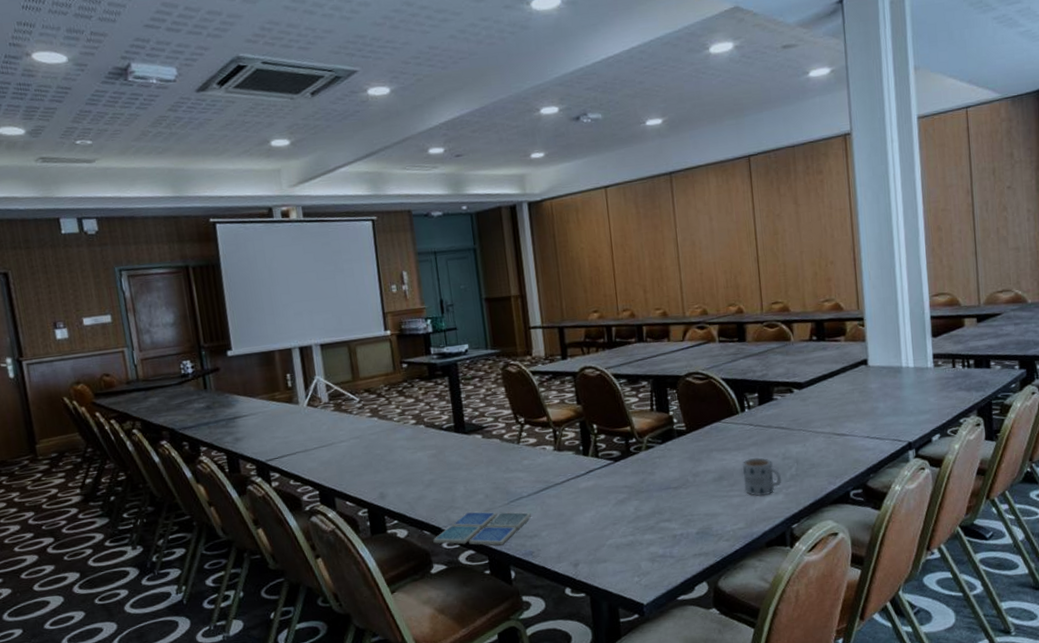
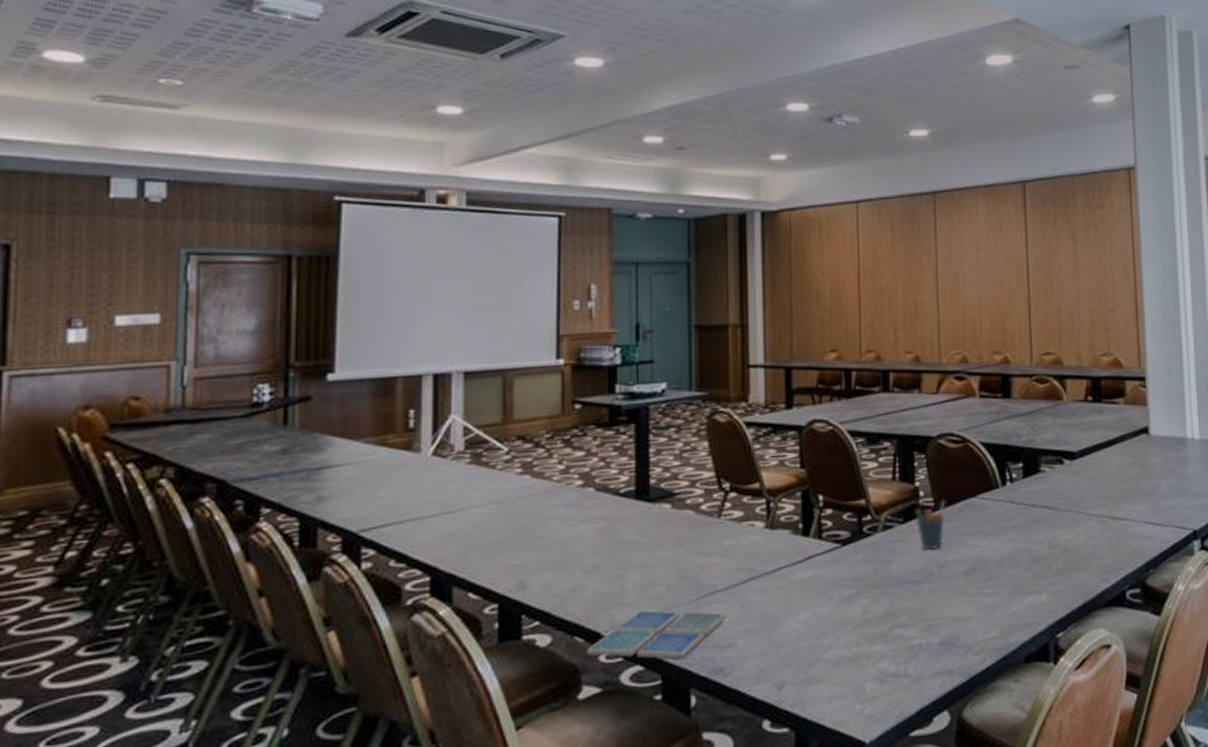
pen holder: none [671,425,695,464] -> present [915,500,945,550]
mug: present [742,457,782,496] -> none [999,544,1047,595]

